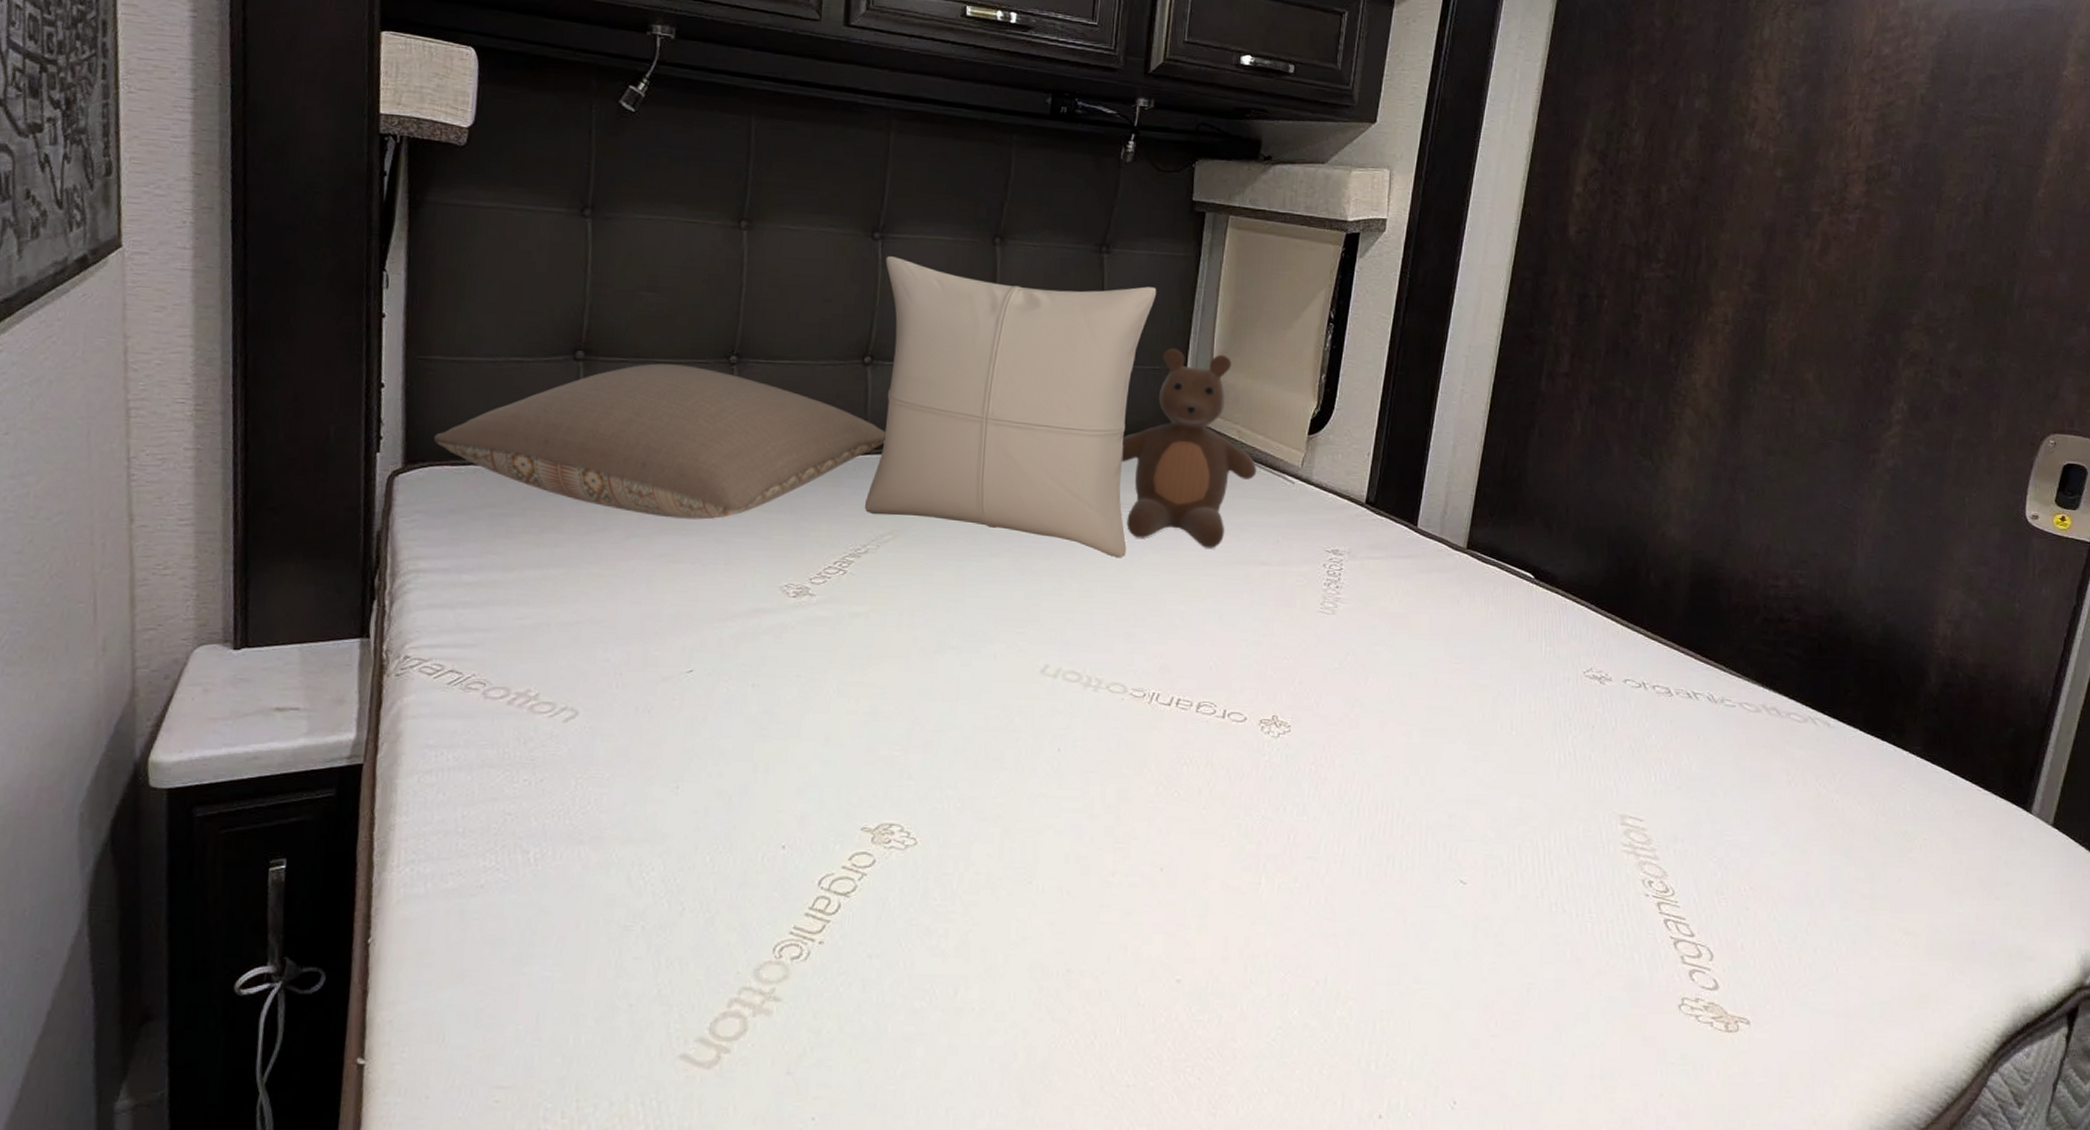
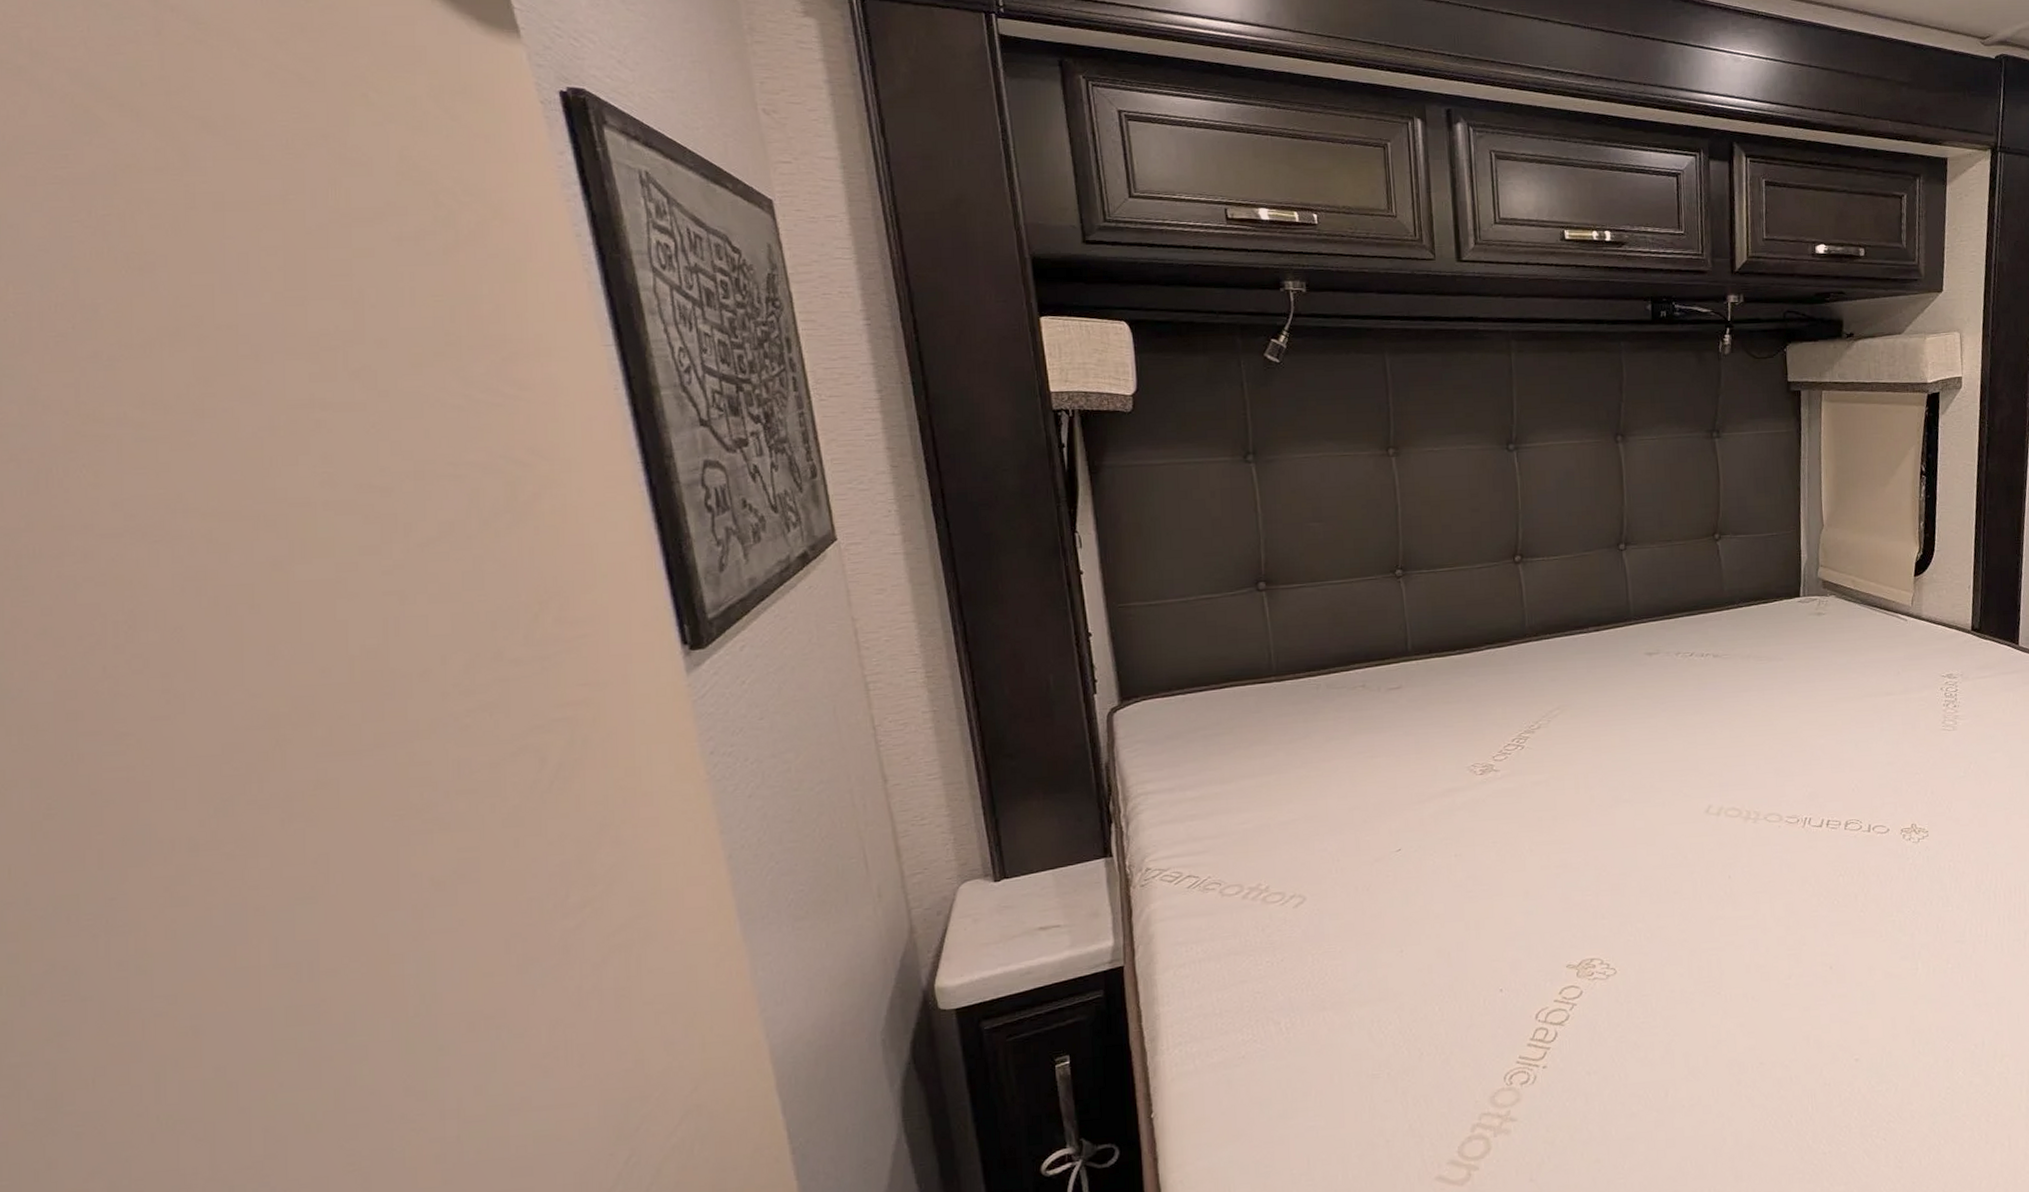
pillow: present [434,363,886,520] -> none [1143,583,1543,720]
pillow: present [864,256,1157,557] -> none [1522,463,1767,705]
teddy bear: present [1121,348,1257,548] -> none [1752,515,1873,687]

